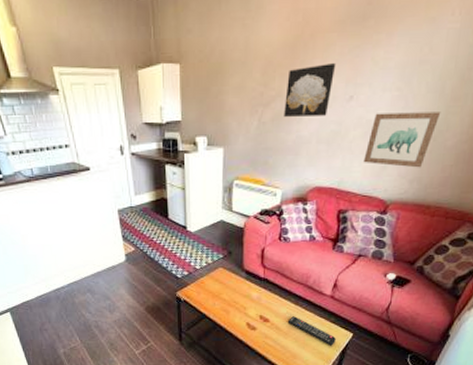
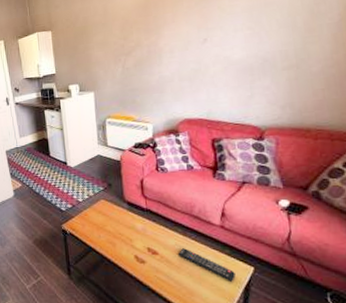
wall art: present [284,63,337,117] -> none [143,15,186,62]
wall art: present [363,112,441,168] -> none [228,43,298,95]

